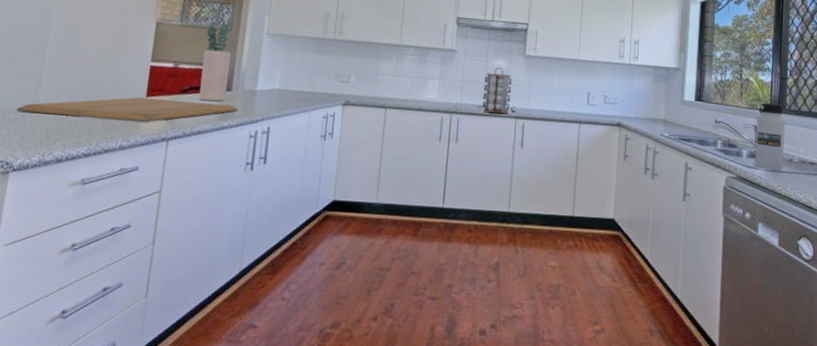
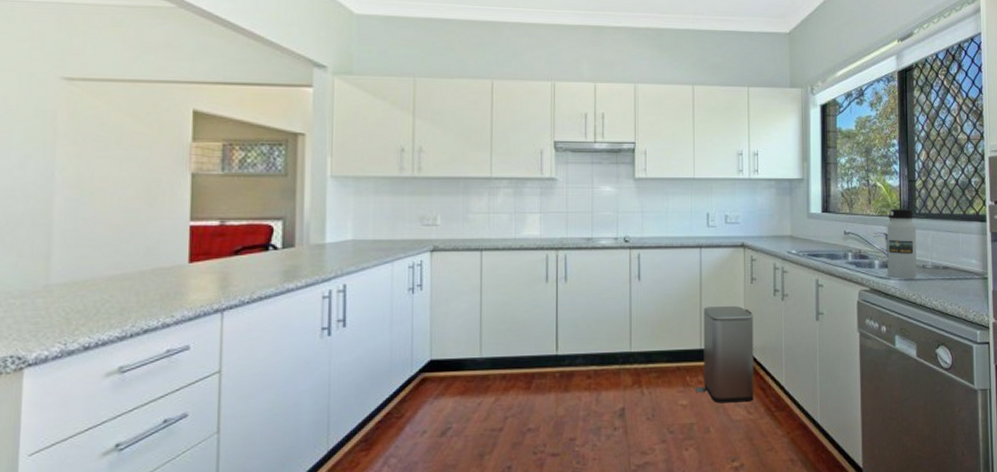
chopping board: present [16,97,239,123] -> none [22,263,306,296]
vase: present [198,17,232,102] -> none [255,161,290,261]
spice rack: present [482,67,512,115] -> none [591,193,623,246]
pedal bin: none [564,178,624,270] -> present [695,306,754,403]

